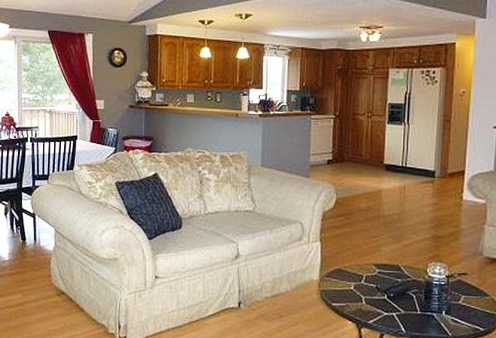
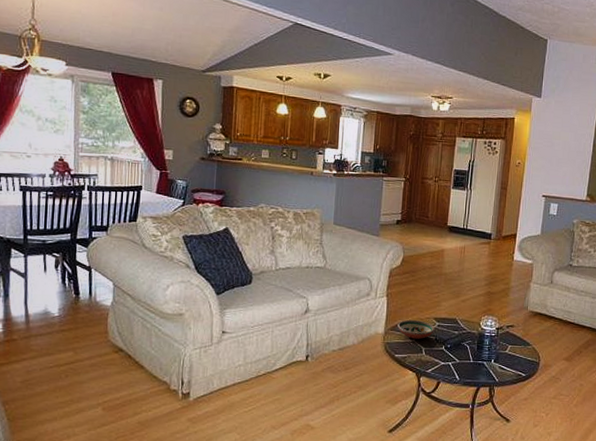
decorative bowl: none [333,265,376,288] -> present [397,319,435,340]

